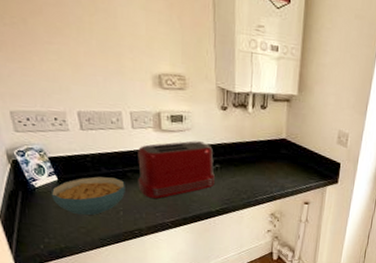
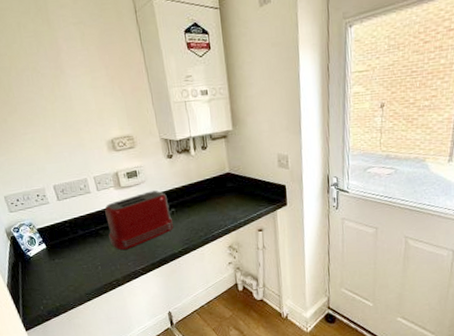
cereal bowl: present [51,176,125,216] -> none [42,237,100,275]

